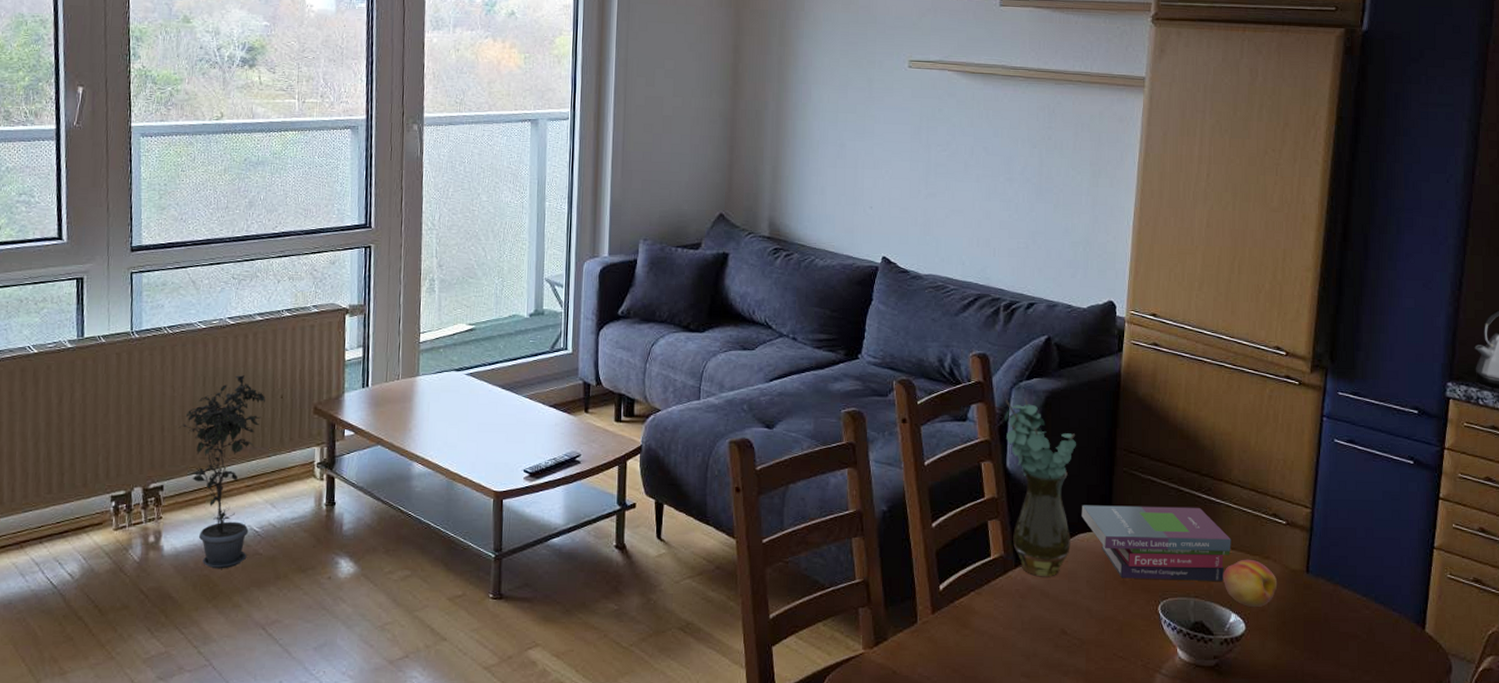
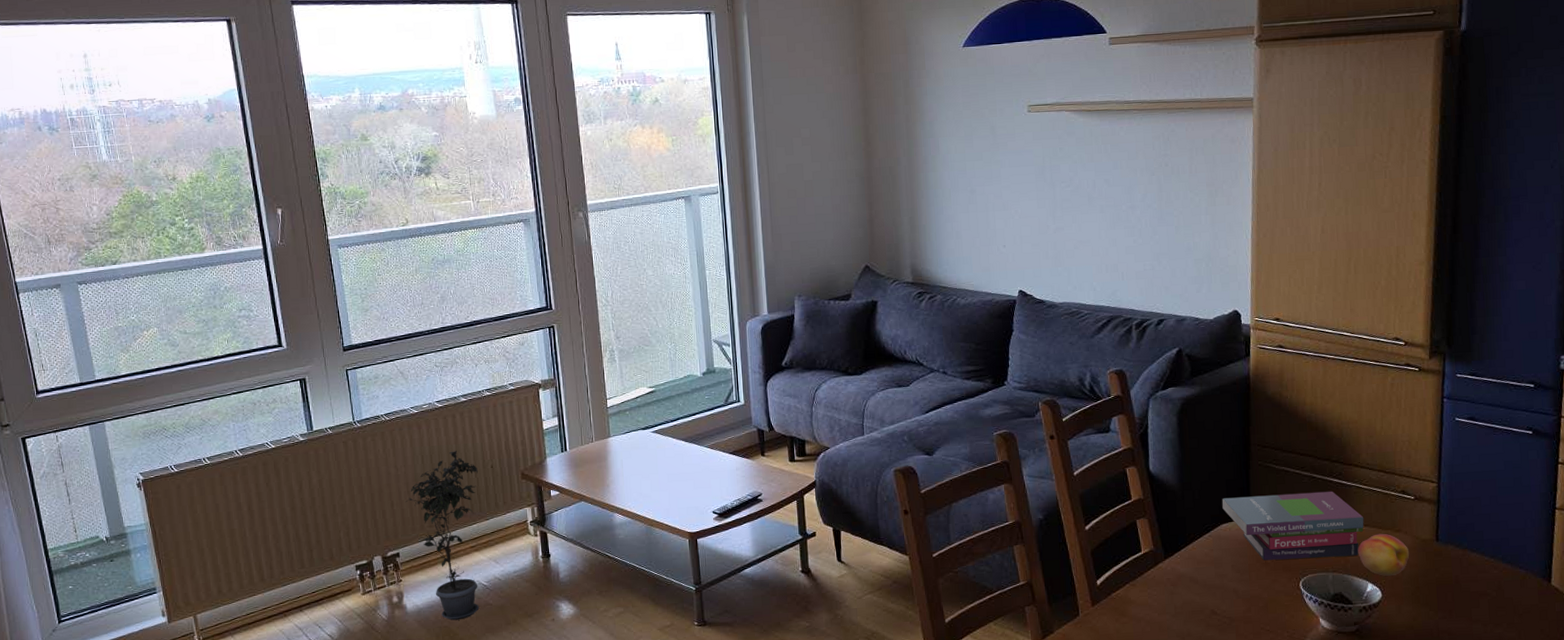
vase: present [1004,398,1076,577] -> none [1143,407,1214,566]

